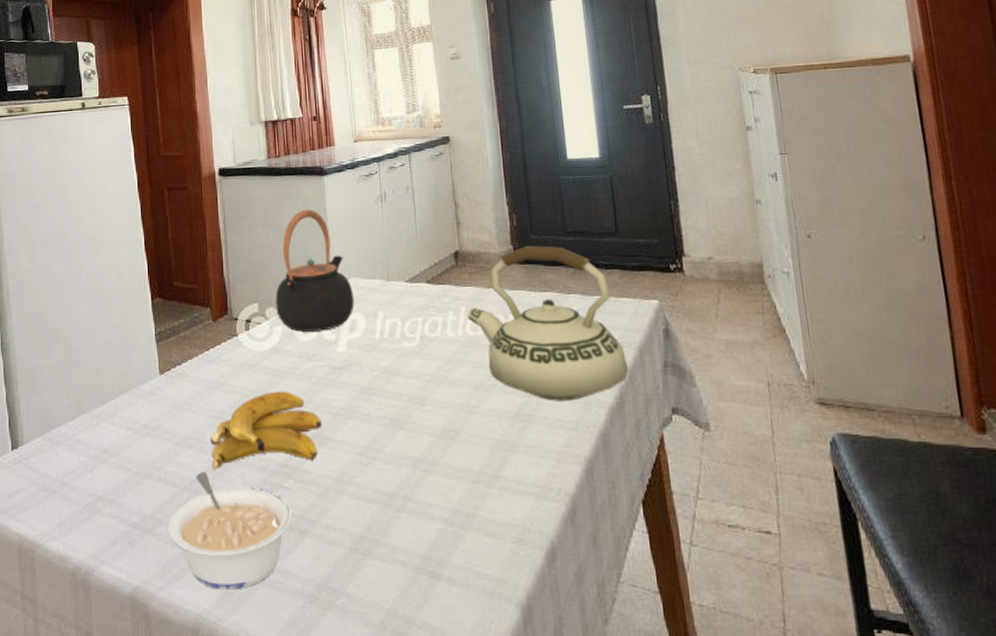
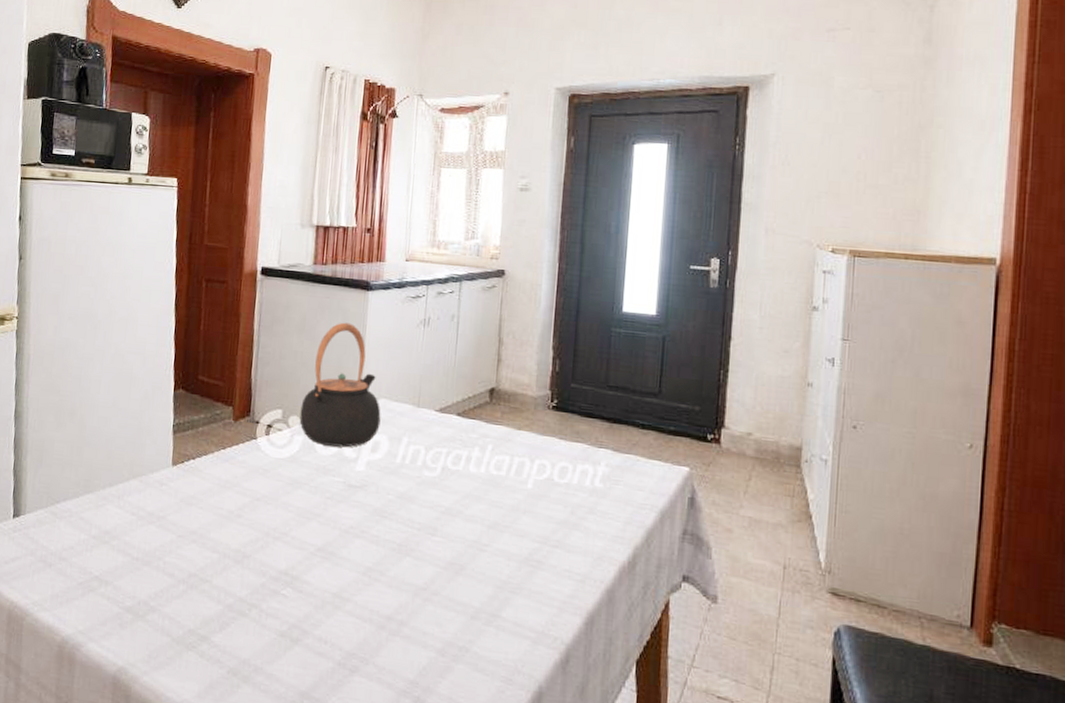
legume: present [168,471,293,590] -> none [159,567,287,685]
banana: present [210,391,323,471] -> none [213,499,330,573]
teakettle: present [467,245,629,401] -> none [492,393,647,554]

